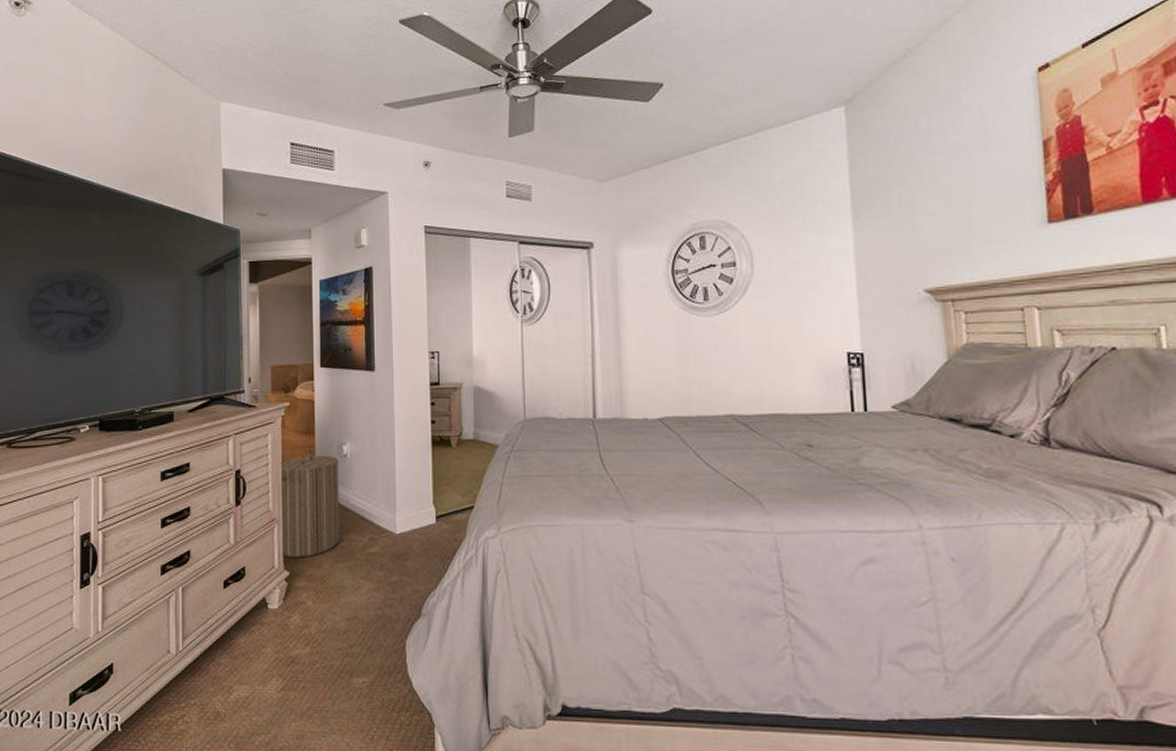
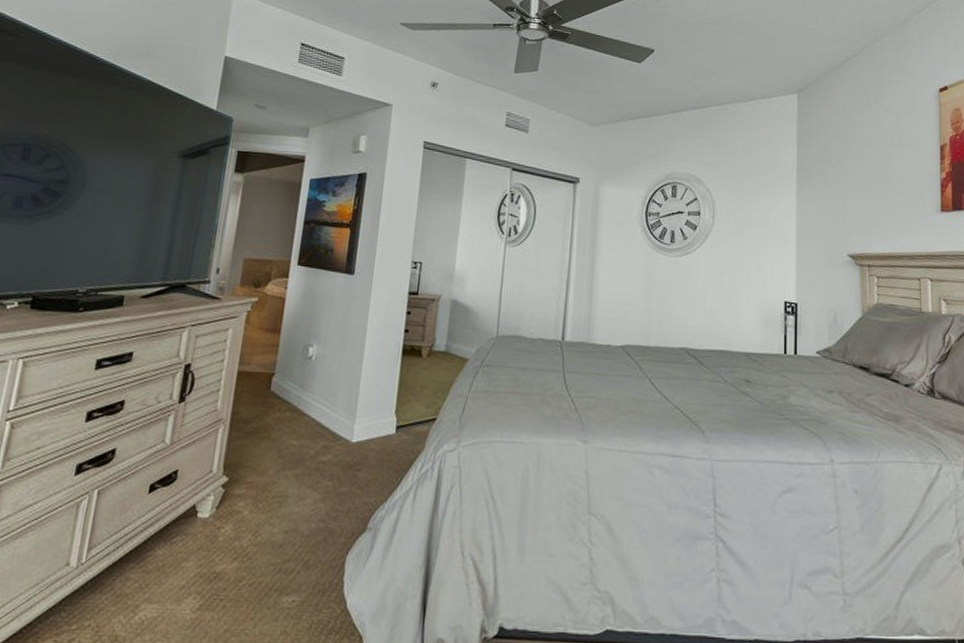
laundry hamper: present [279,449,340,558] -> none [222,348,302,463]

